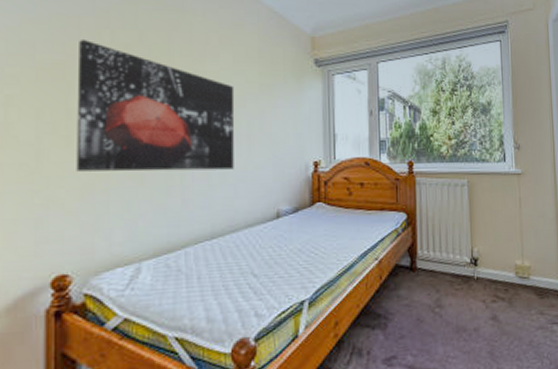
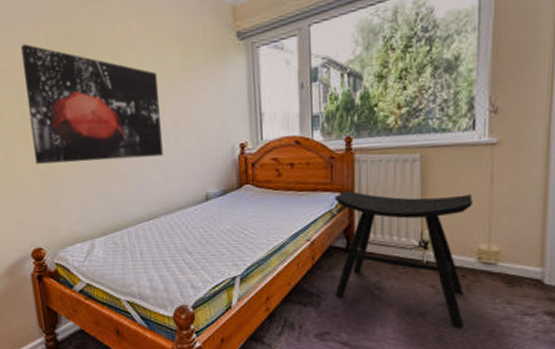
stool: none [400,210,509,340] -> present [335,190,473,327]

